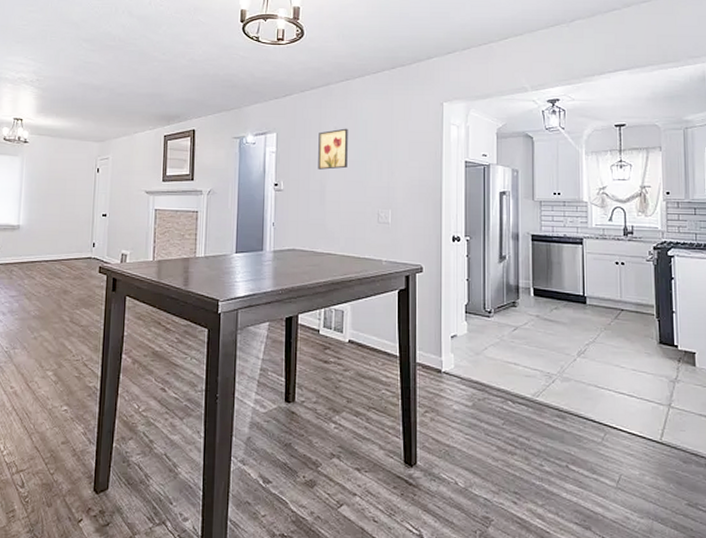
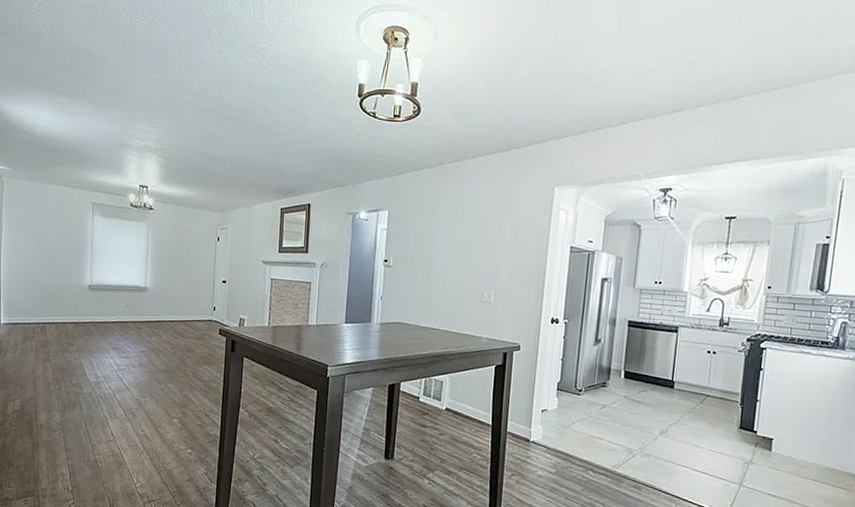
wall art: present [318,128,348,170] -> none [427,209,458,249]

